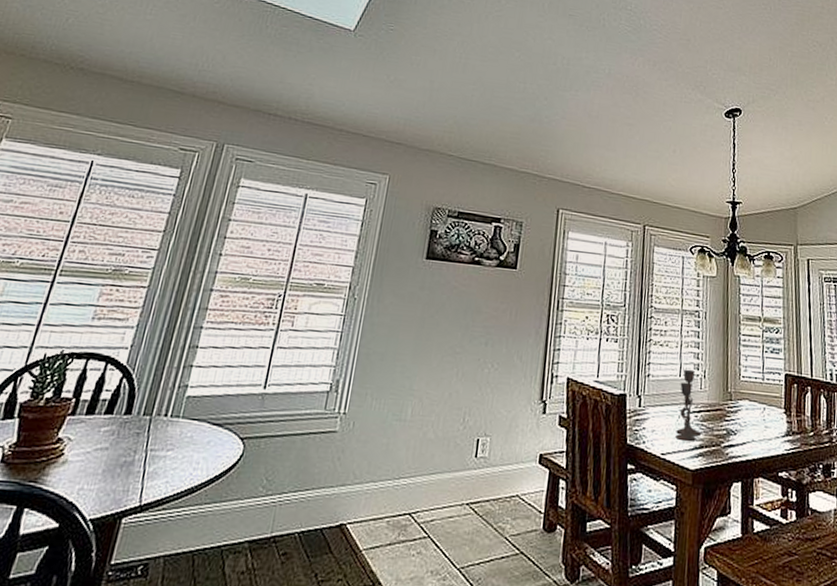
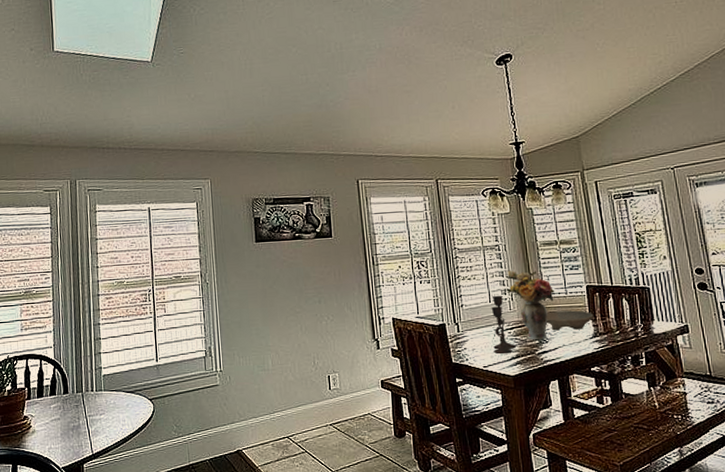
flower arrangement: none [699,342,751,431] -> present [505,270,555,340]
bowl: none [738,398,789,425] -> present [546,310,594,331]

